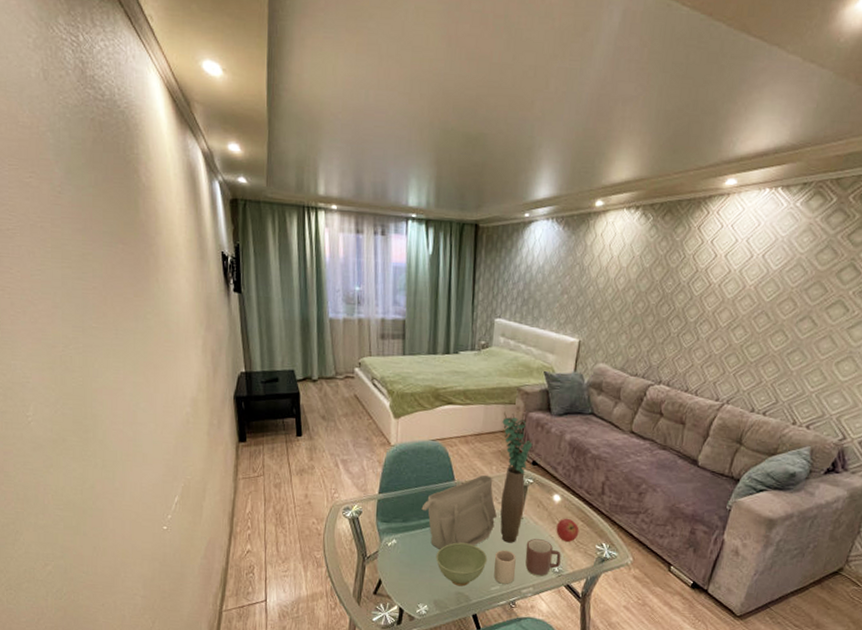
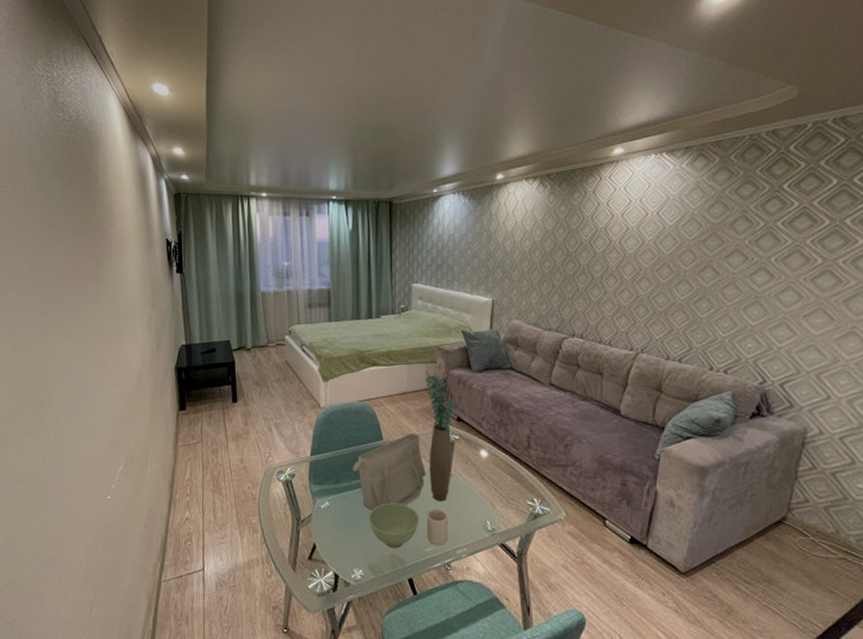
mug: present [525,539,561,577] -> none [457,496,493,536]
fruit: present [556,518,579,542] -> none [486,473,509,498]

